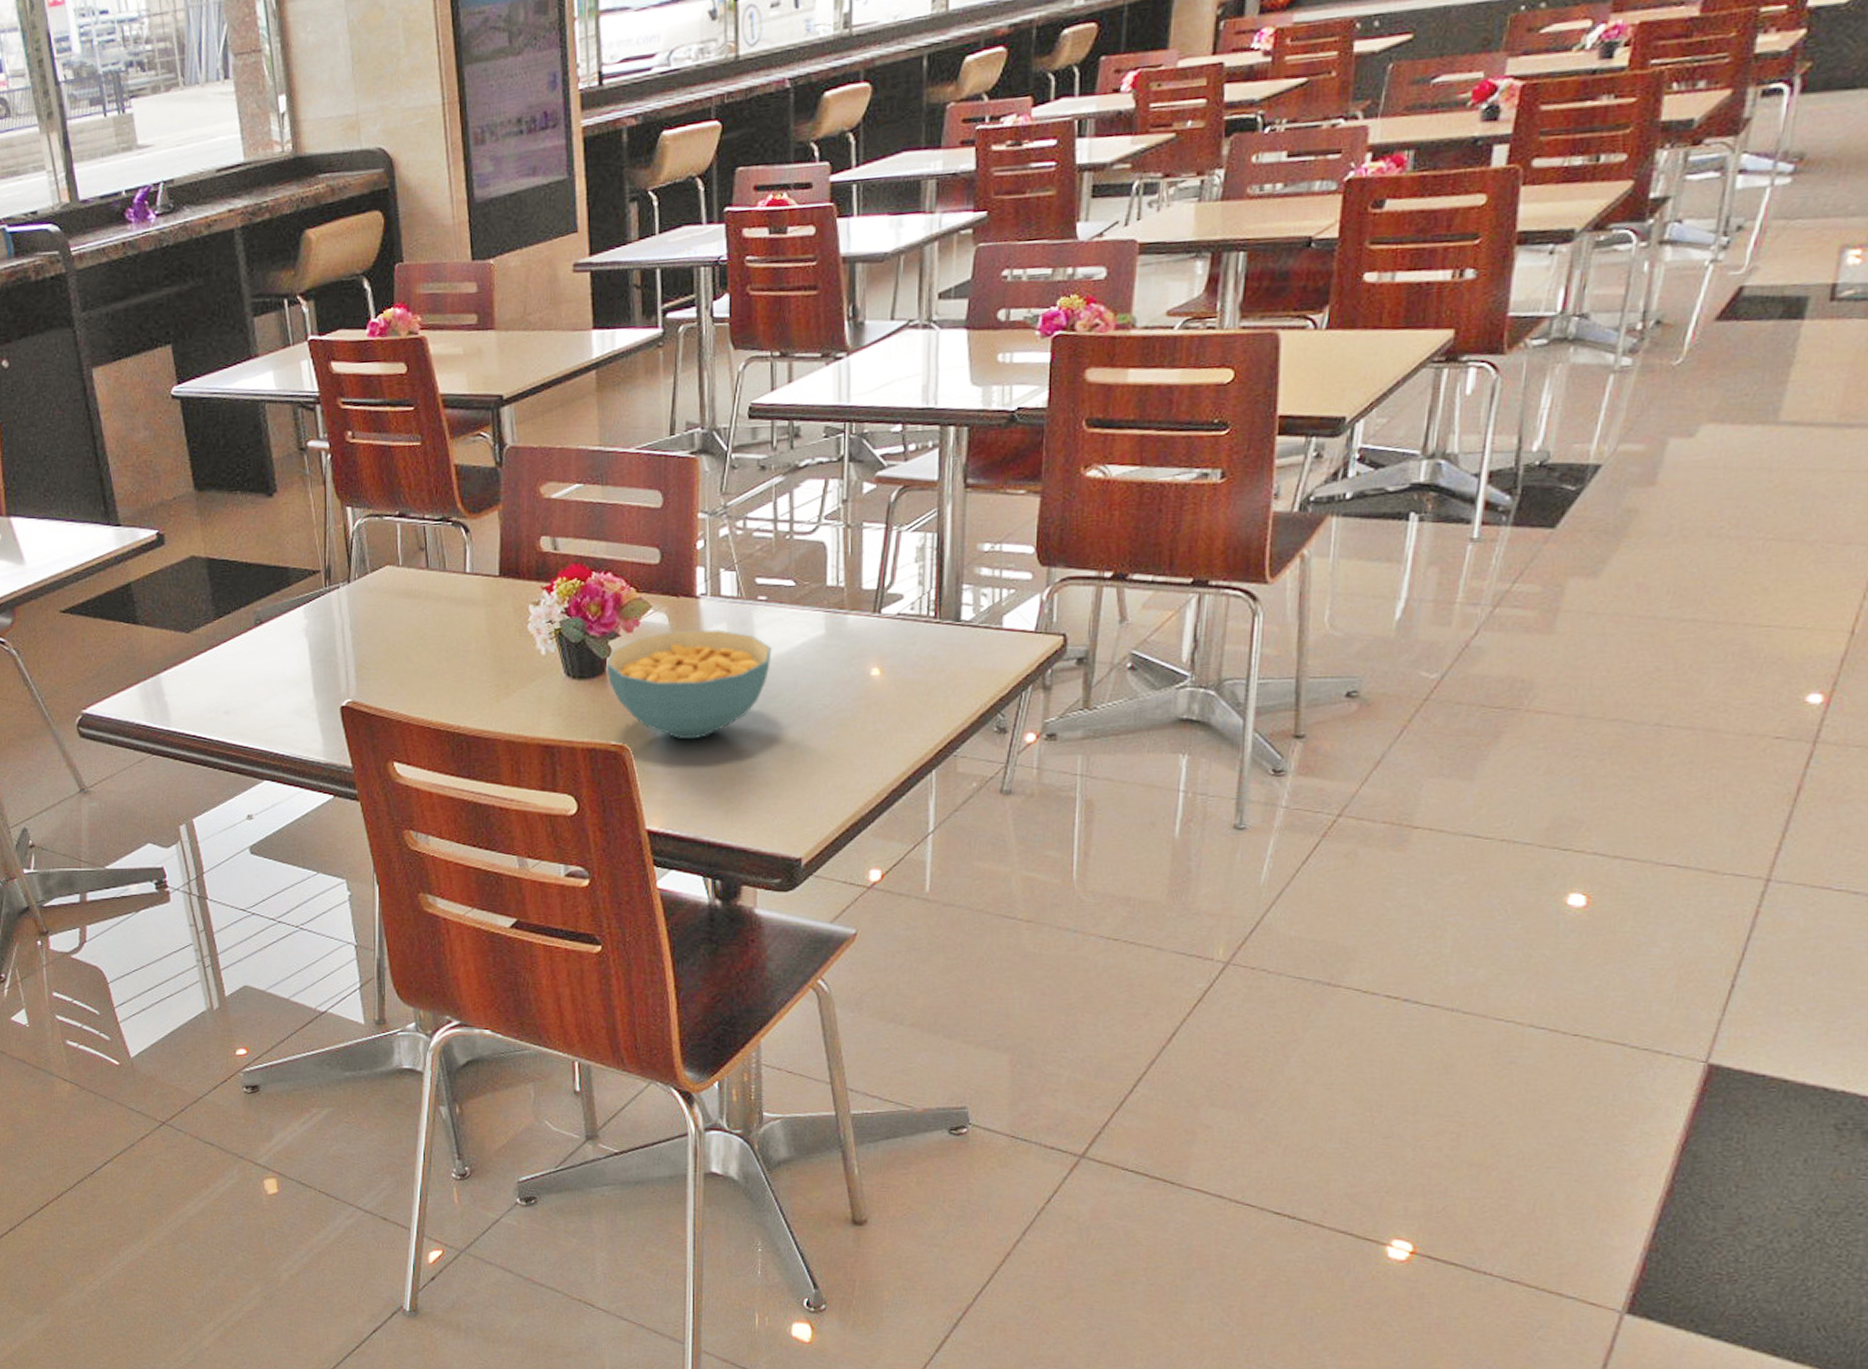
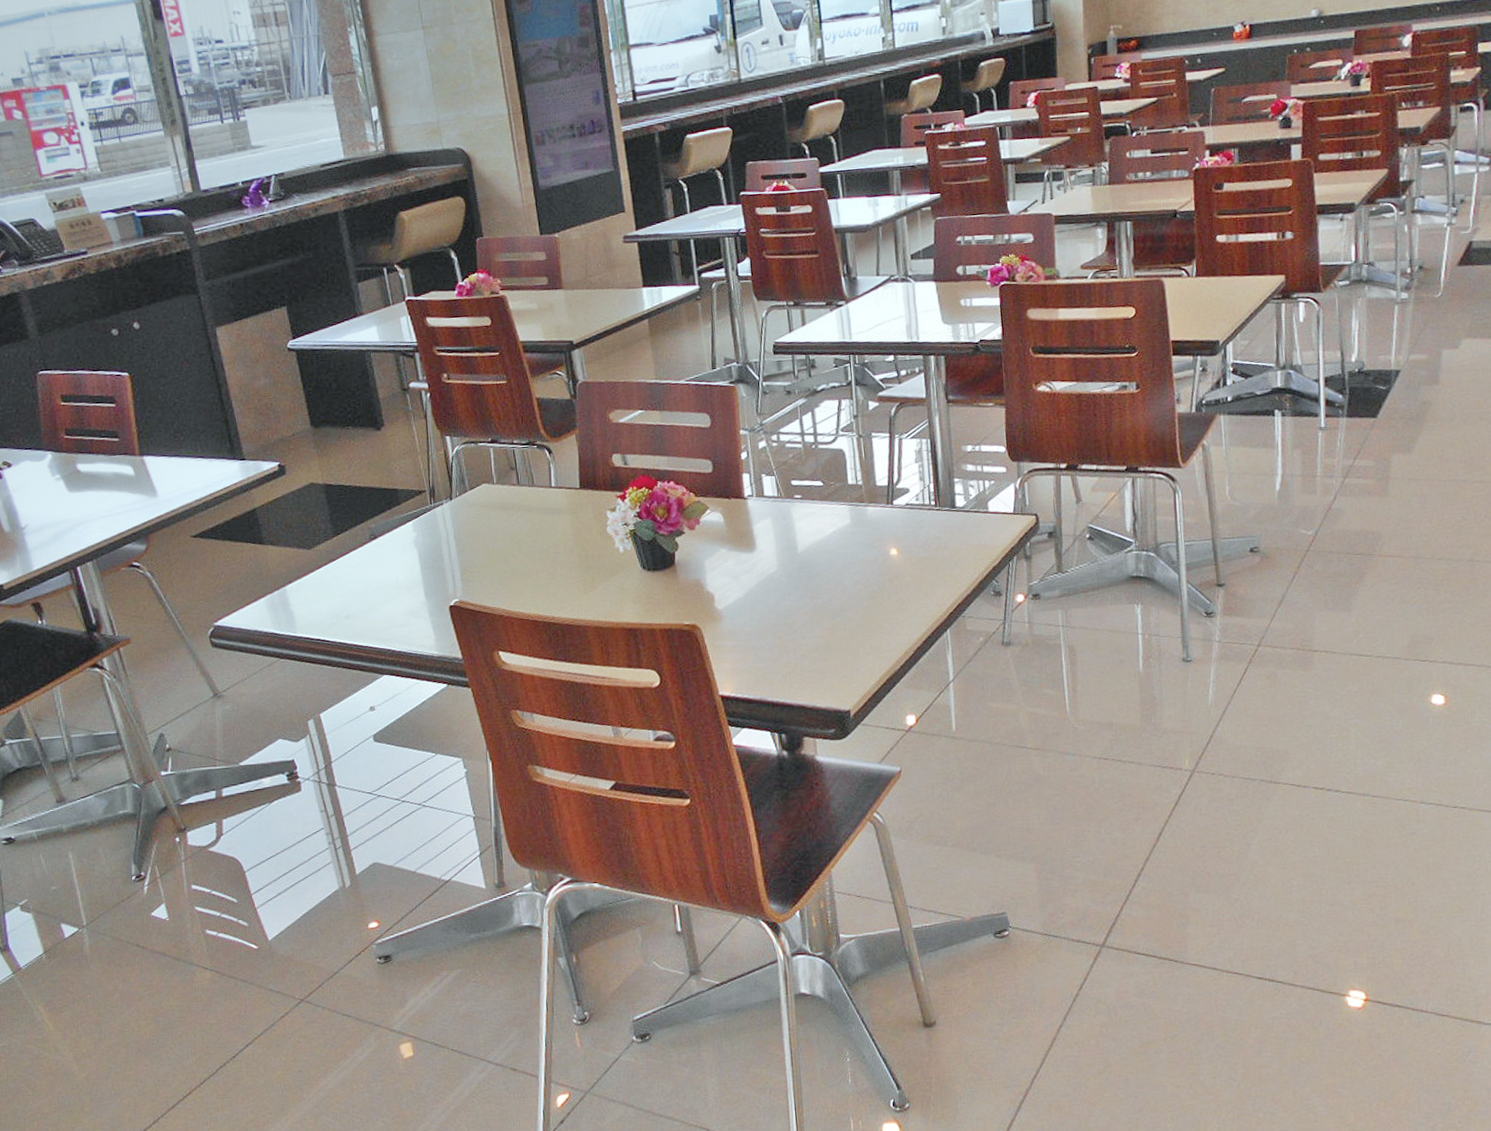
cereal bowl: present [606,629,772,740] -> none [675,524,810,616]

